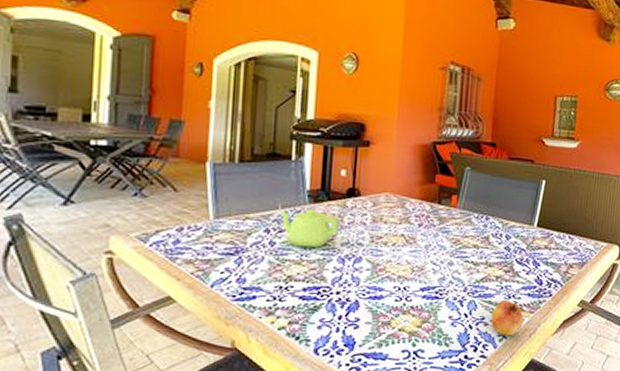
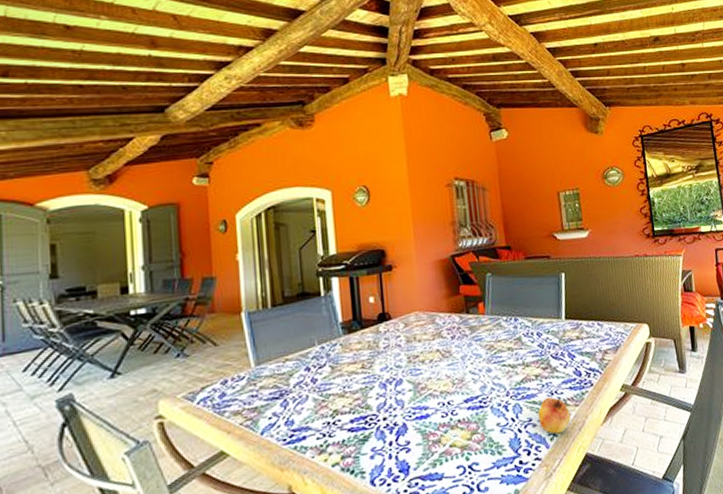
teapot: present [279,209,339,247] -> none [316,340,376,380]

